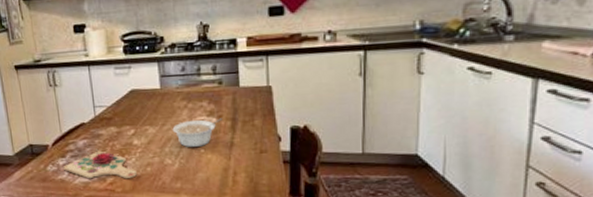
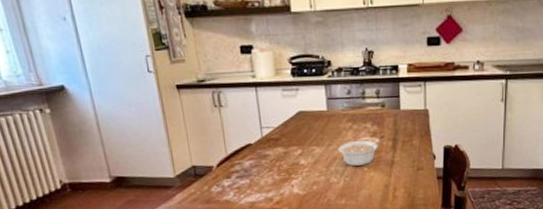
cutting board: present [64,148,137,179] -> none [229,168,303,199]

